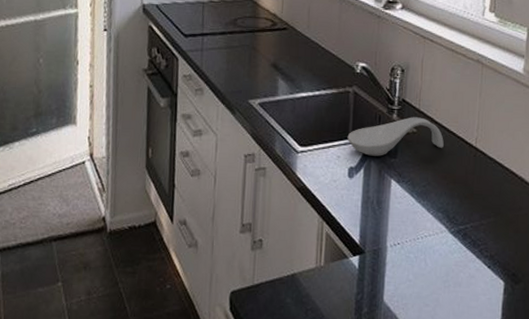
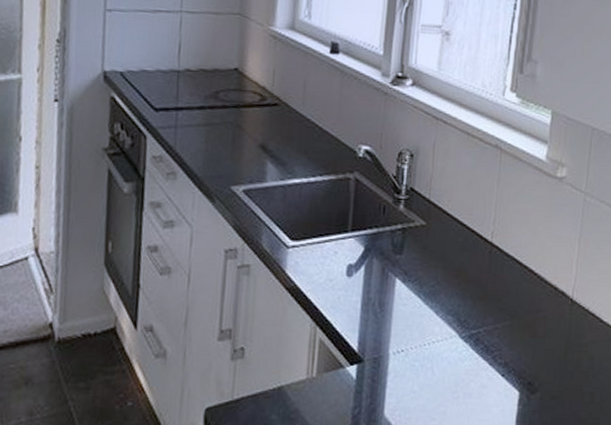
spoon rest: present [347,117,444,156] -> none [346,208,456,252]

